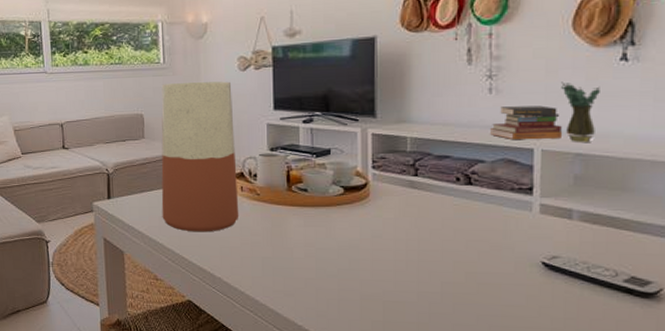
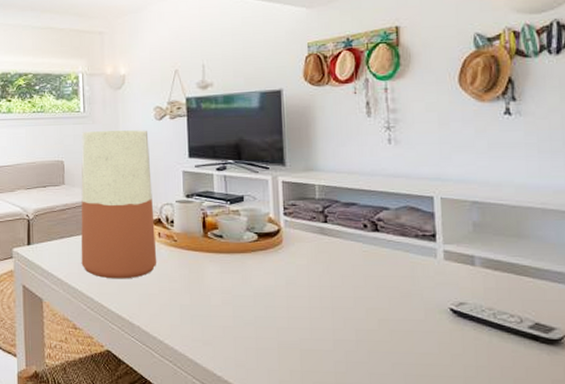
books: present [490,105,563,140] -> none [392,155,459,189]
vase: present [561,82,600,143] -> none [453,133,489,192]

